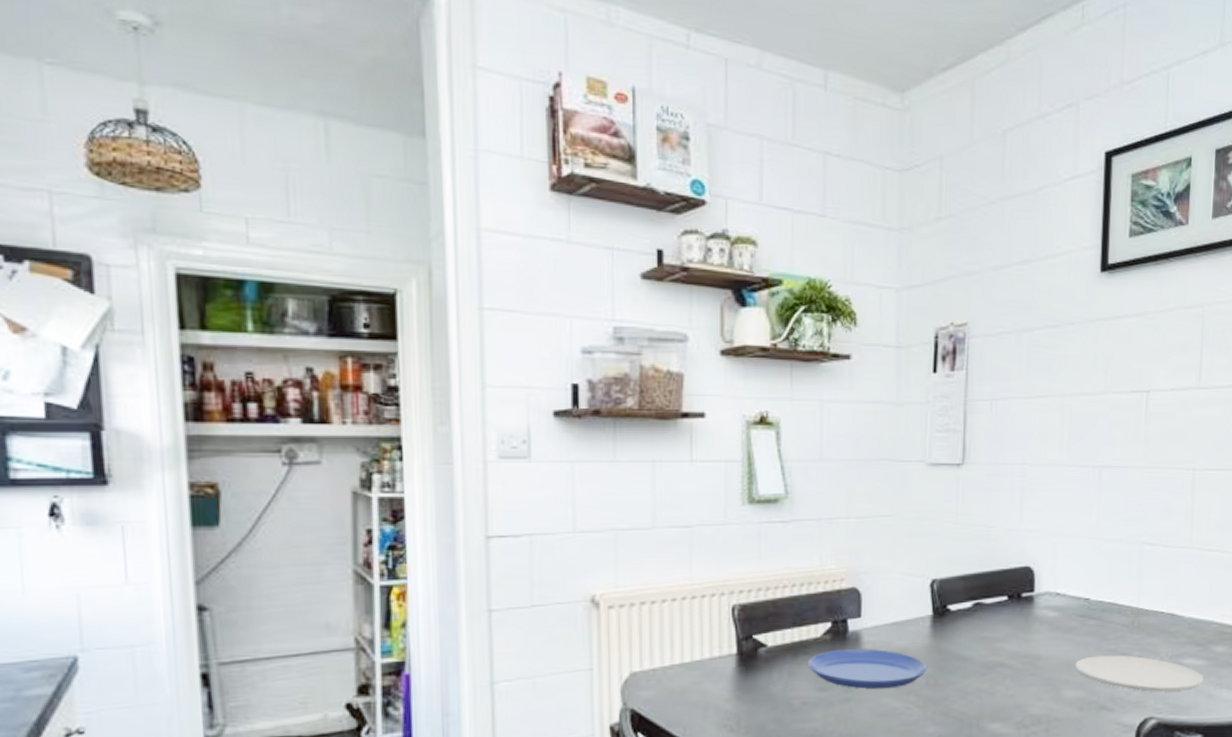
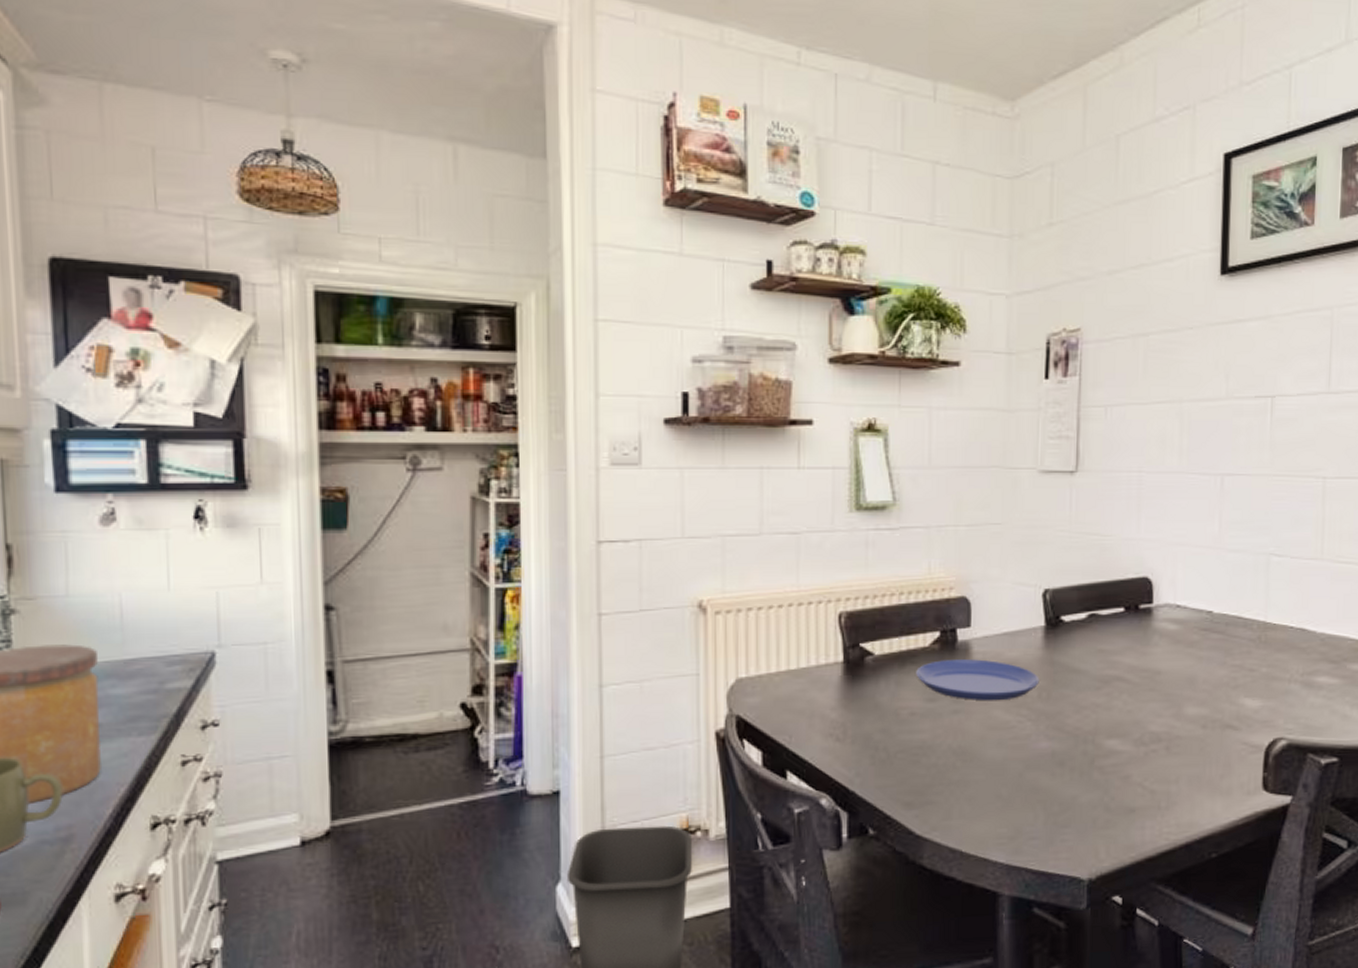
plate: present [1075,655,1204,691] -> none [1197,671,1339,710]

